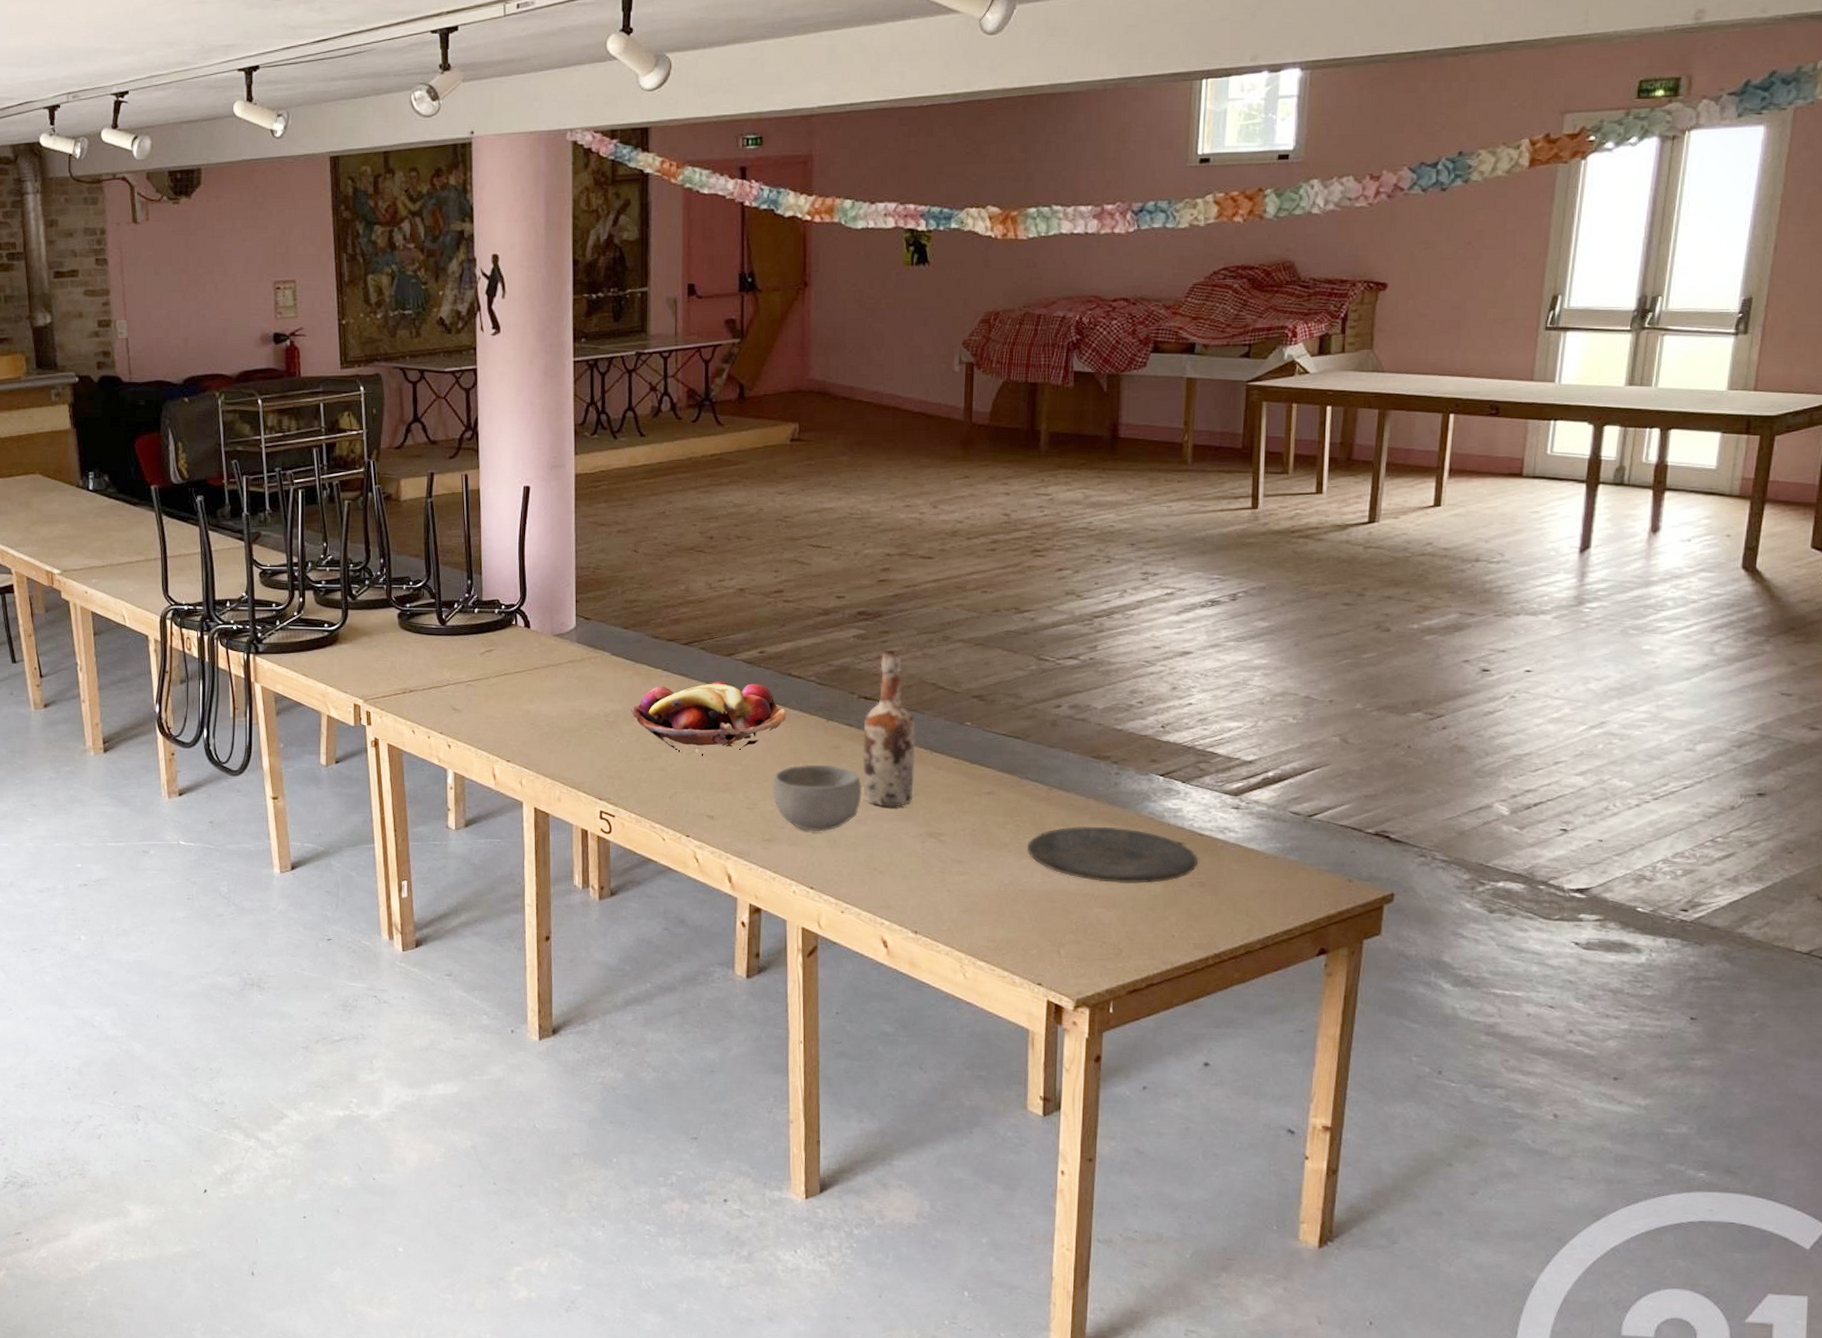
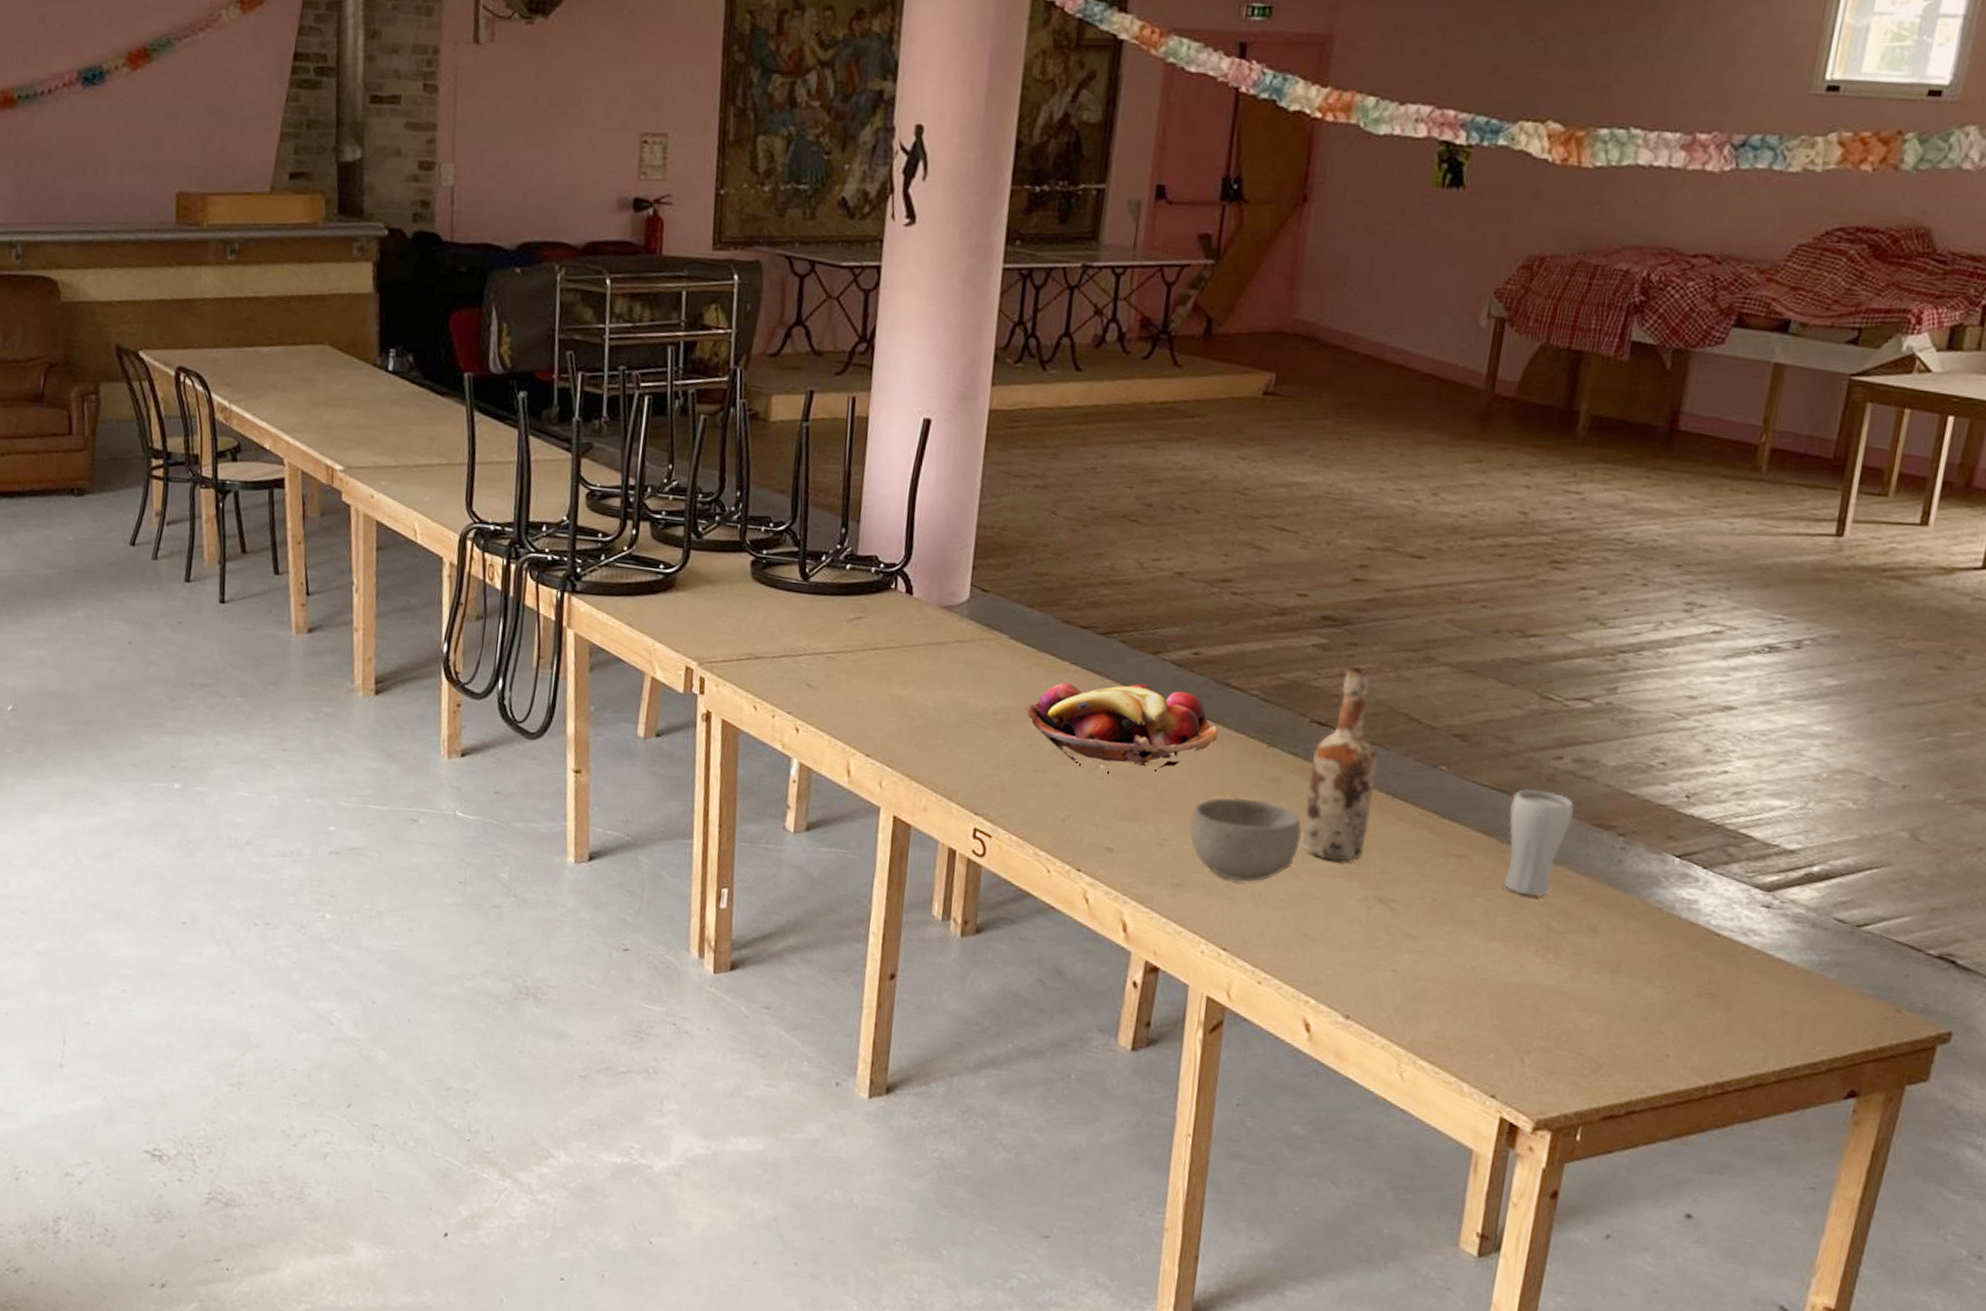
drinking glass: none [1025,734,1076,819] -> present [1502,789,1575,896]
plate: present [1026,826,1199,884] -> none [1498,908,1711,989]

